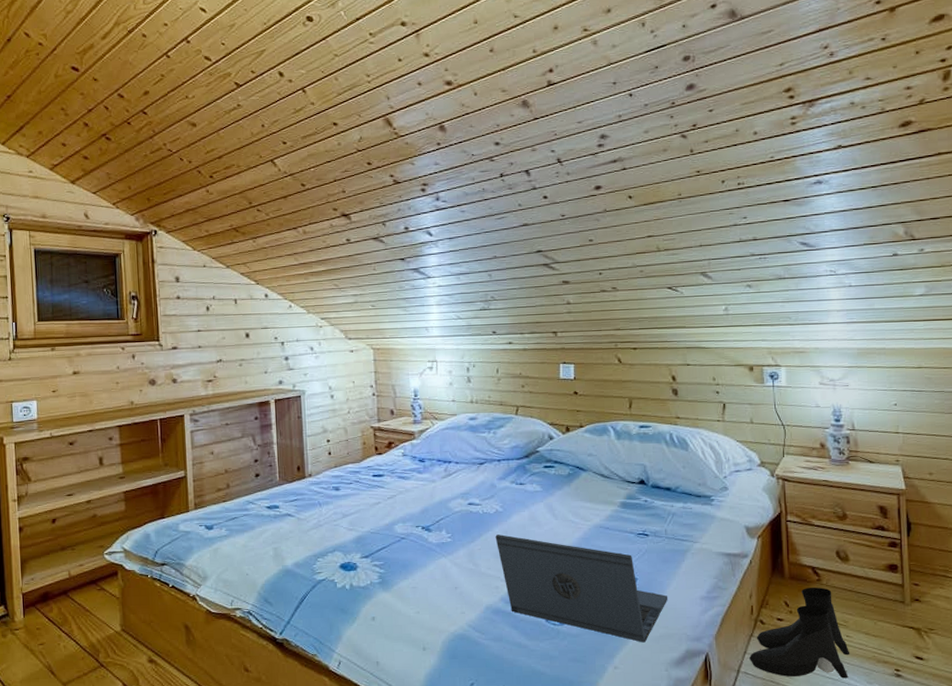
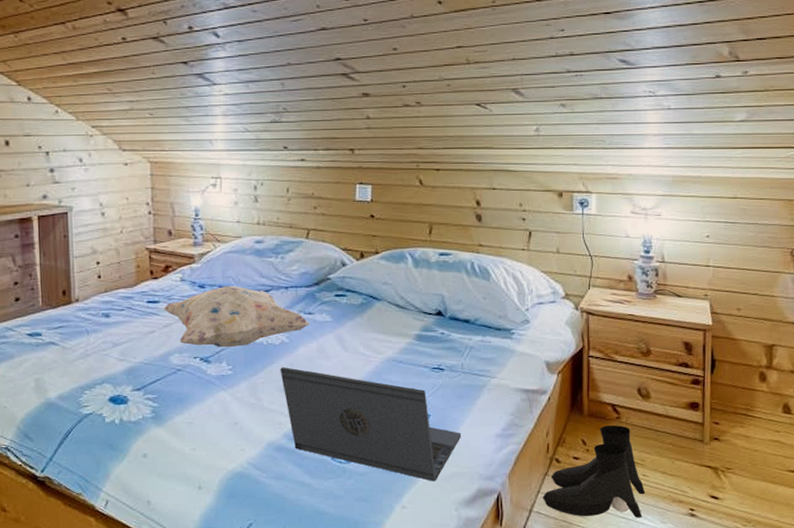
decorative pillow: none [386,460,522,517] -> present [162,286,310,348]

